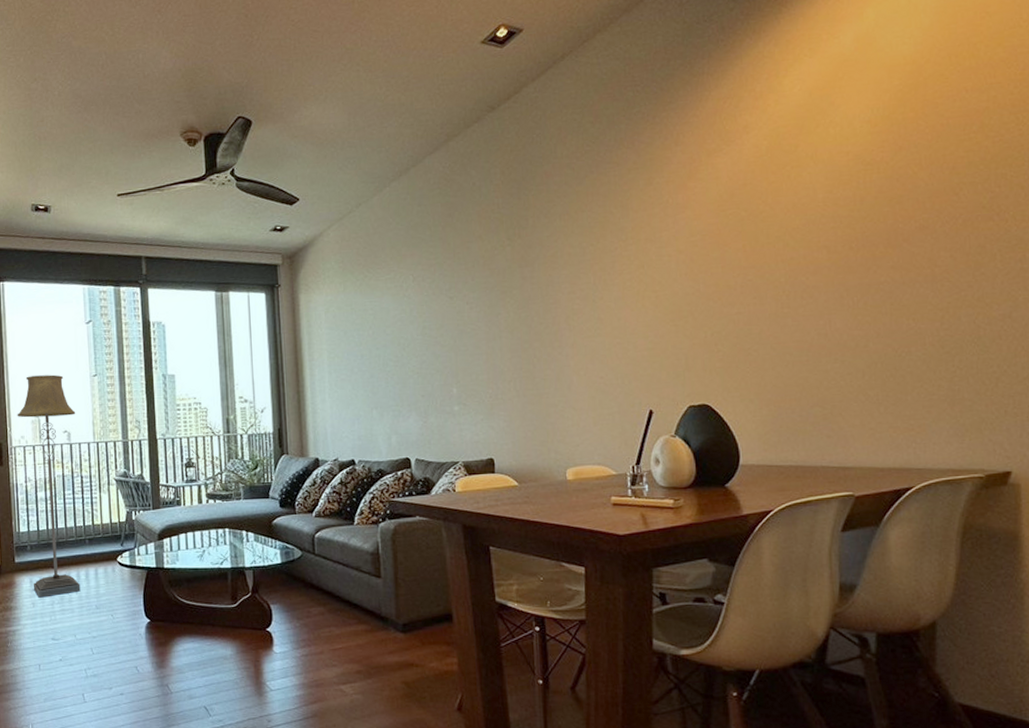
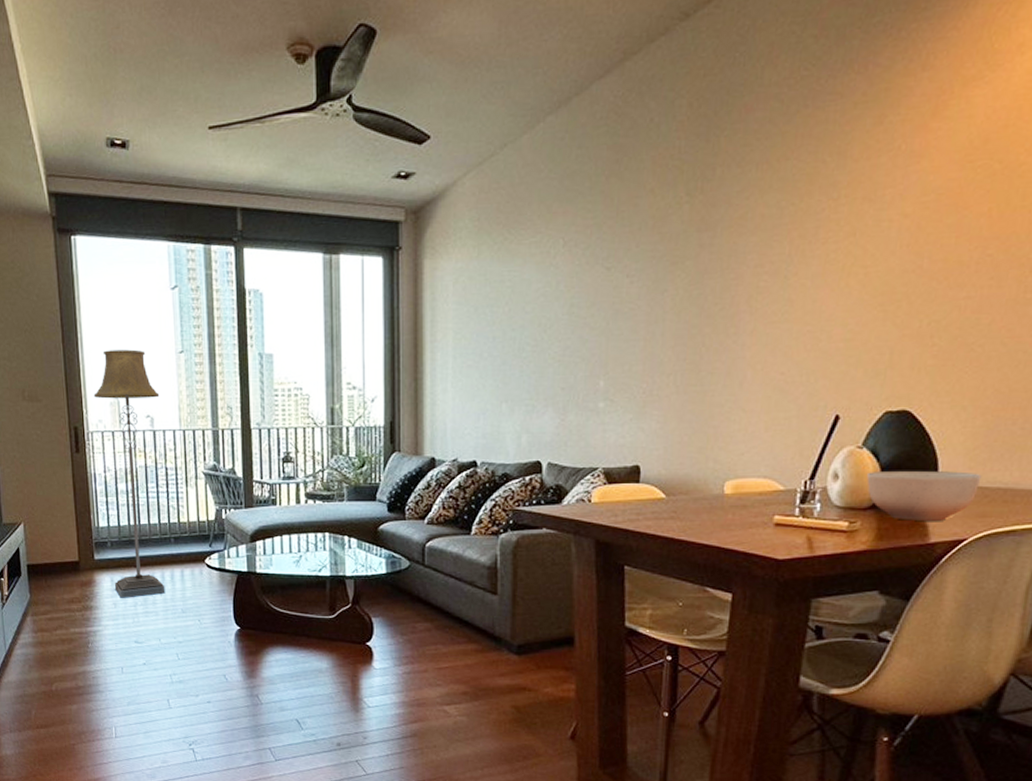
bowl: none [683,453,776,497] -> present [866,470,982,521]

